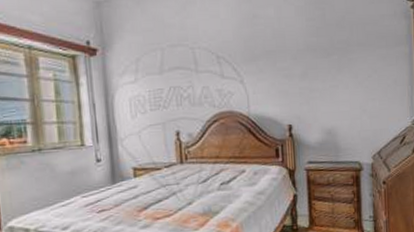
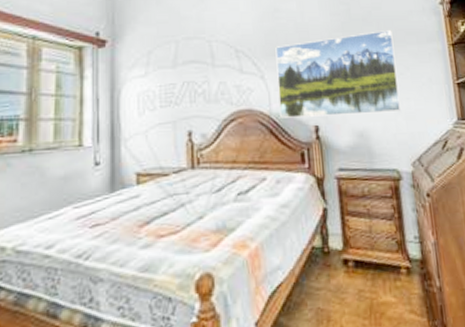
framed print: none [254,33,366,119] -> present [275,29,400,118]

